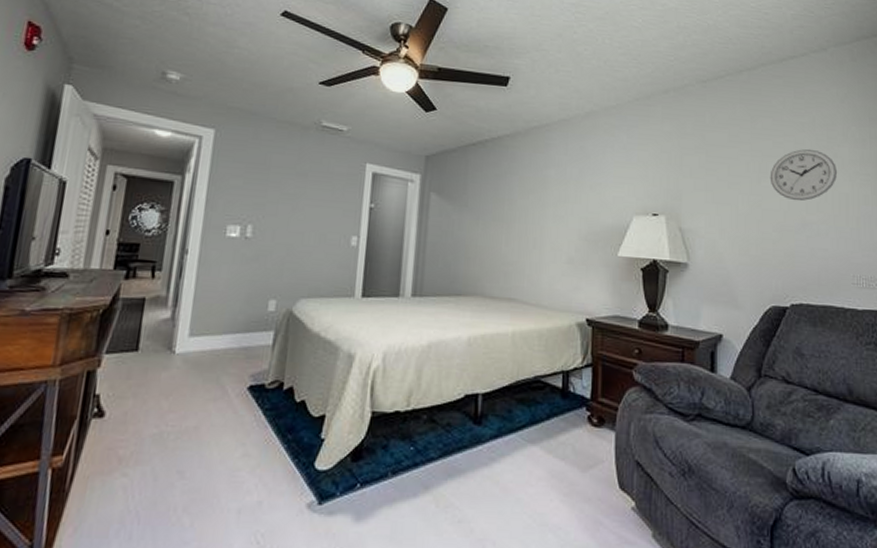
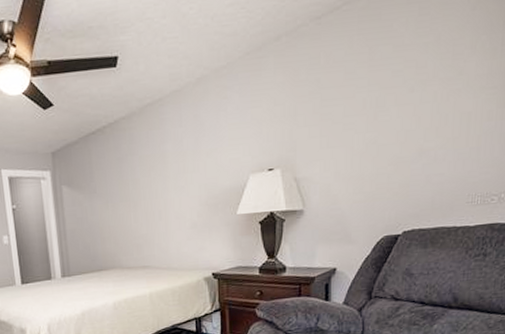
wall clock: present [770,148,838,202] -> none [387,71,462,131]

